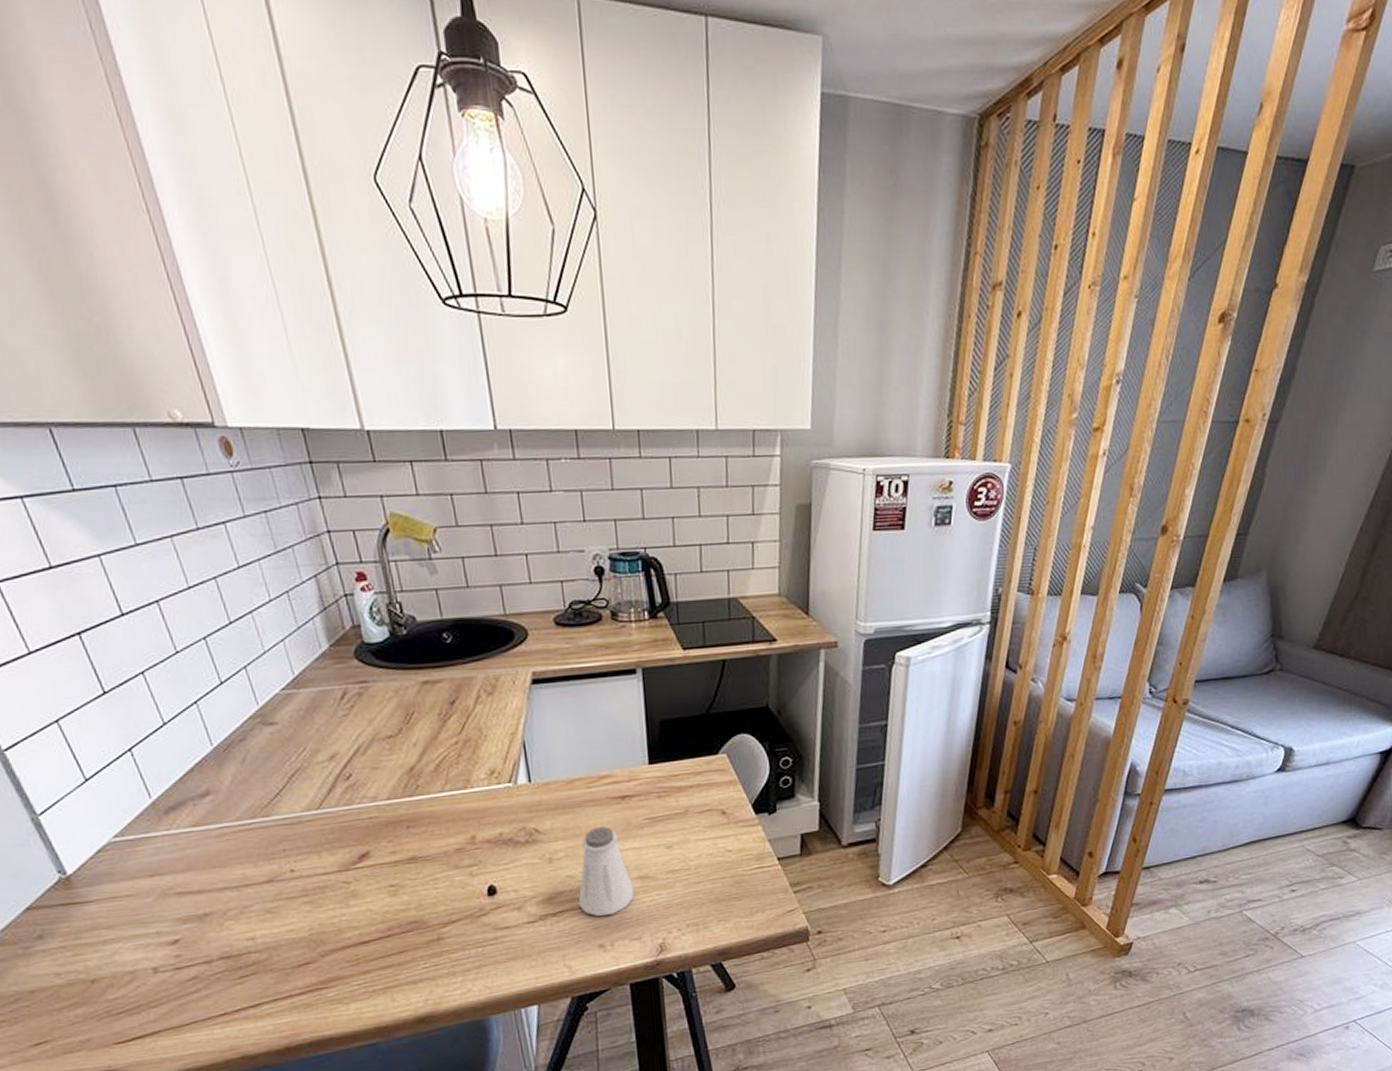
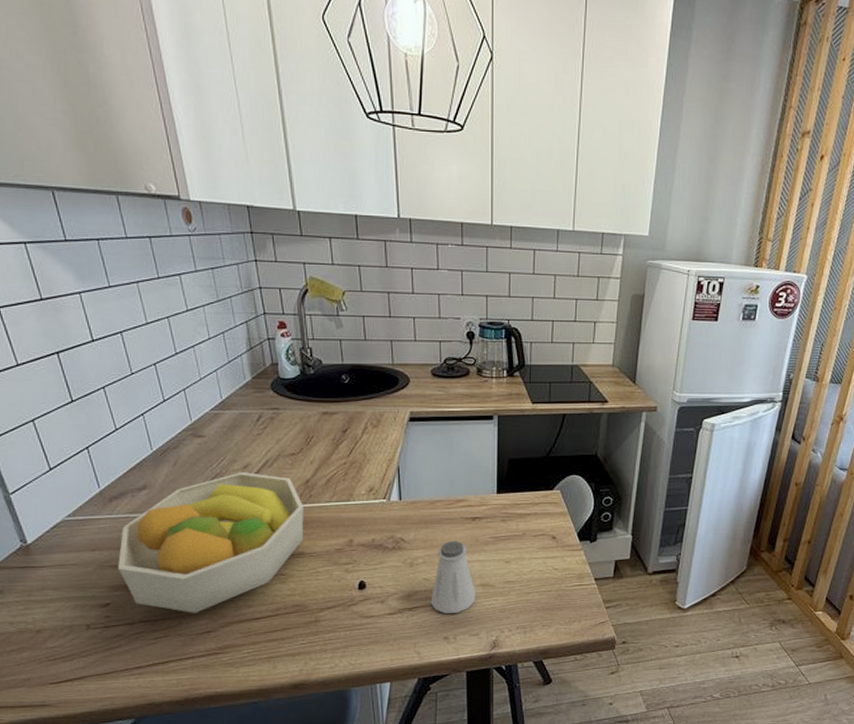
fruit bowl: none [184,763,415,943] -> present [118,472,304,613]

